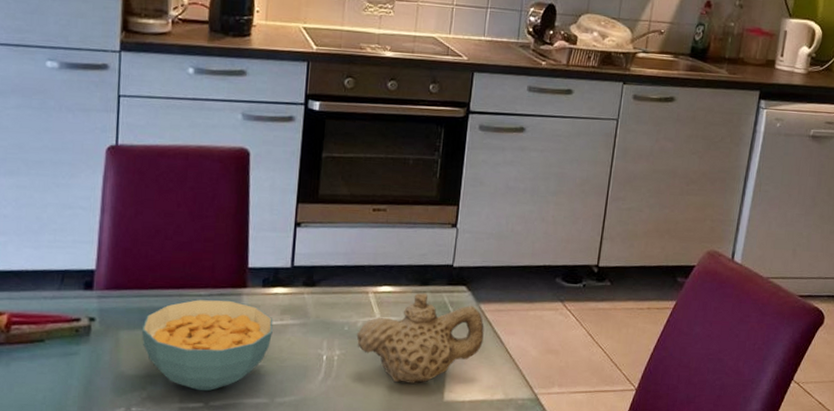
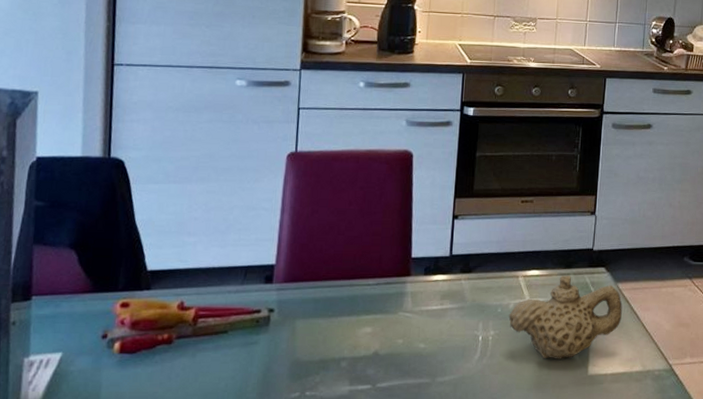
cereal bowl: present [141,299,274,391] -> none [315,288,434,374]

